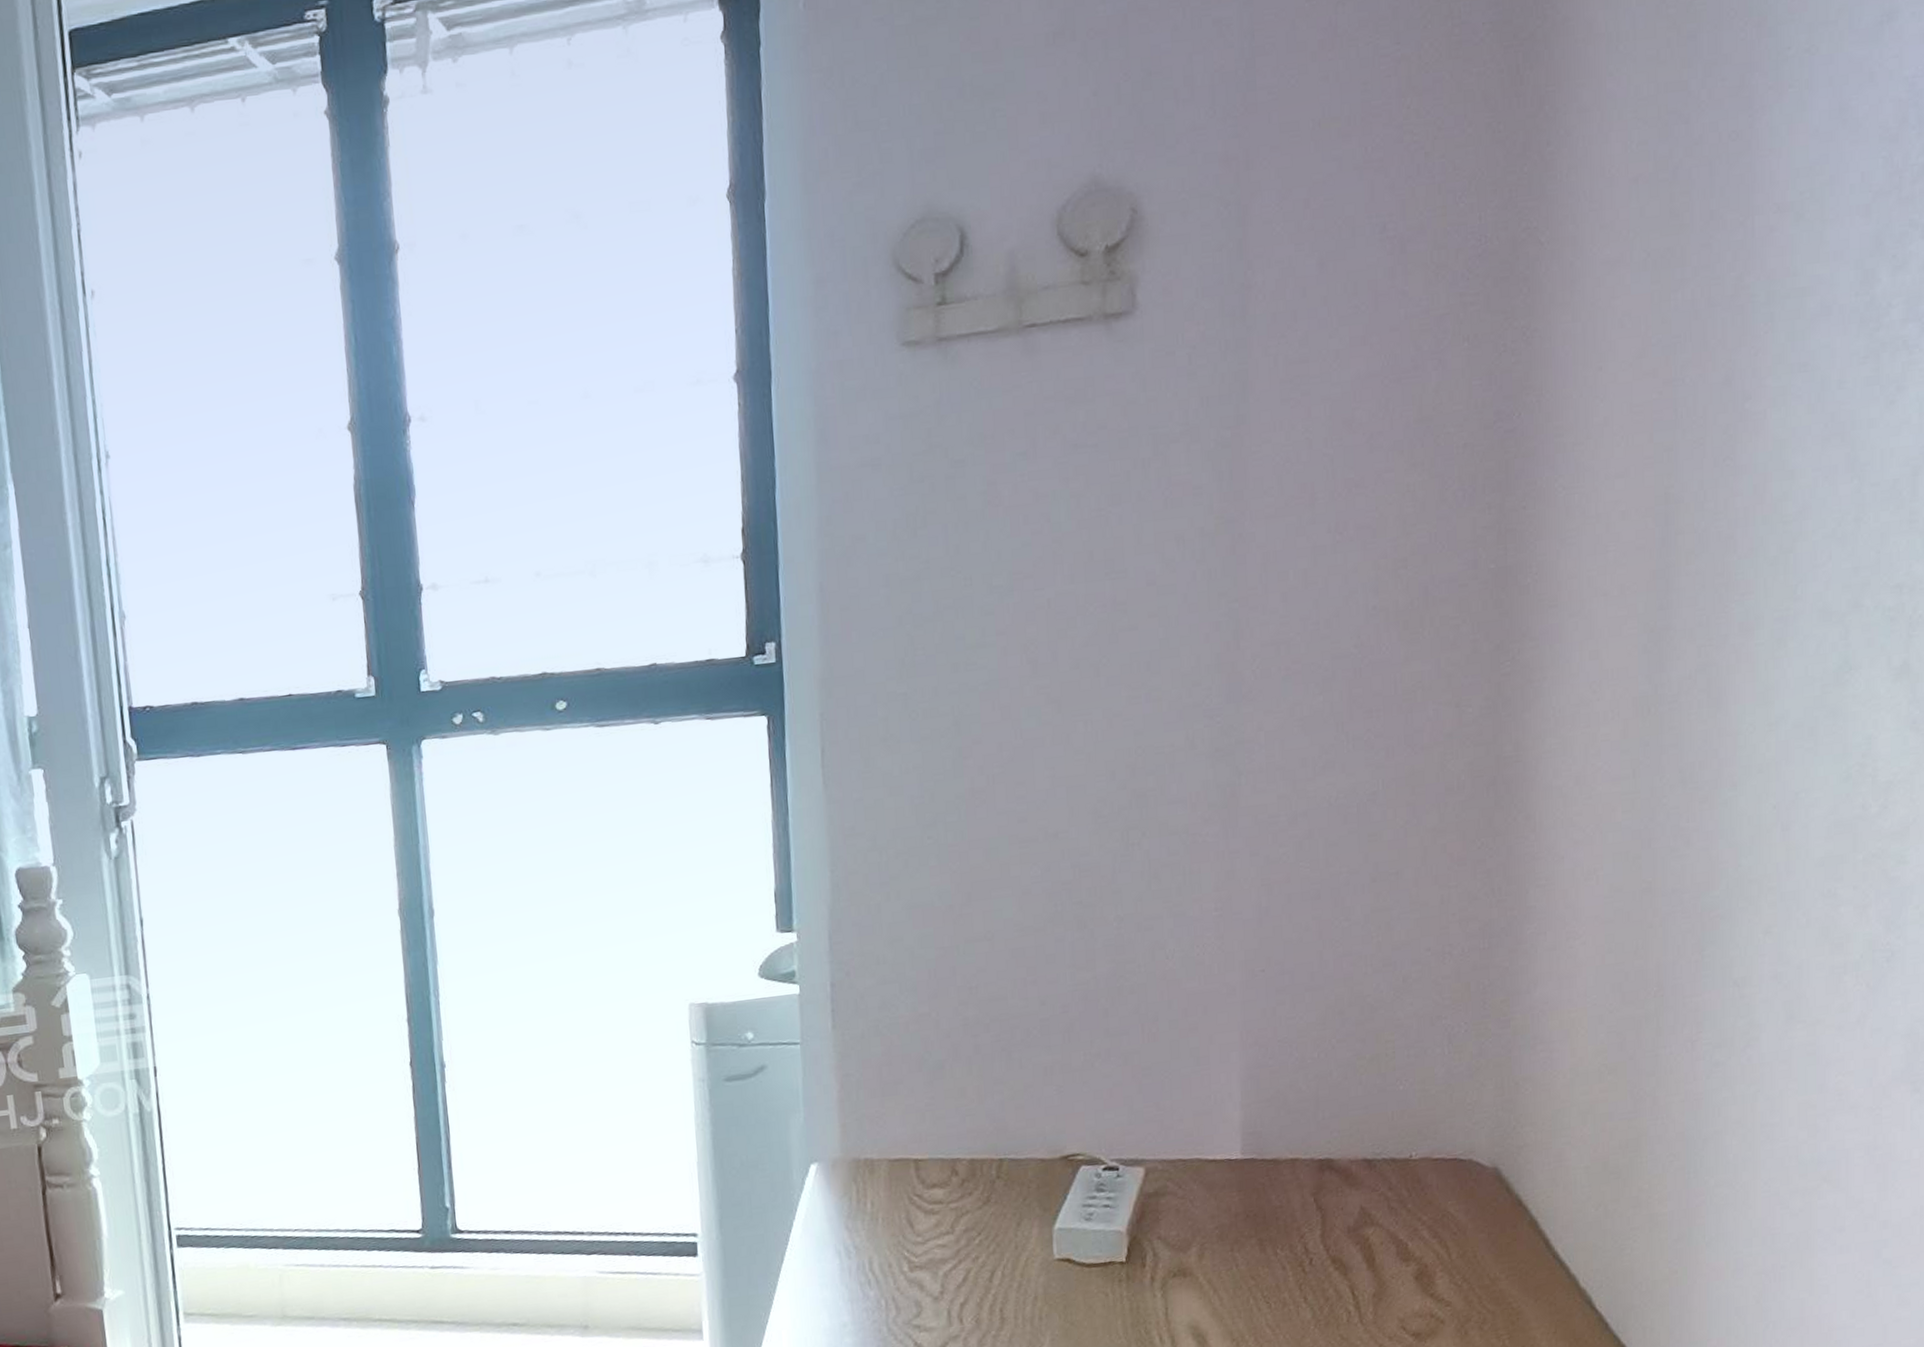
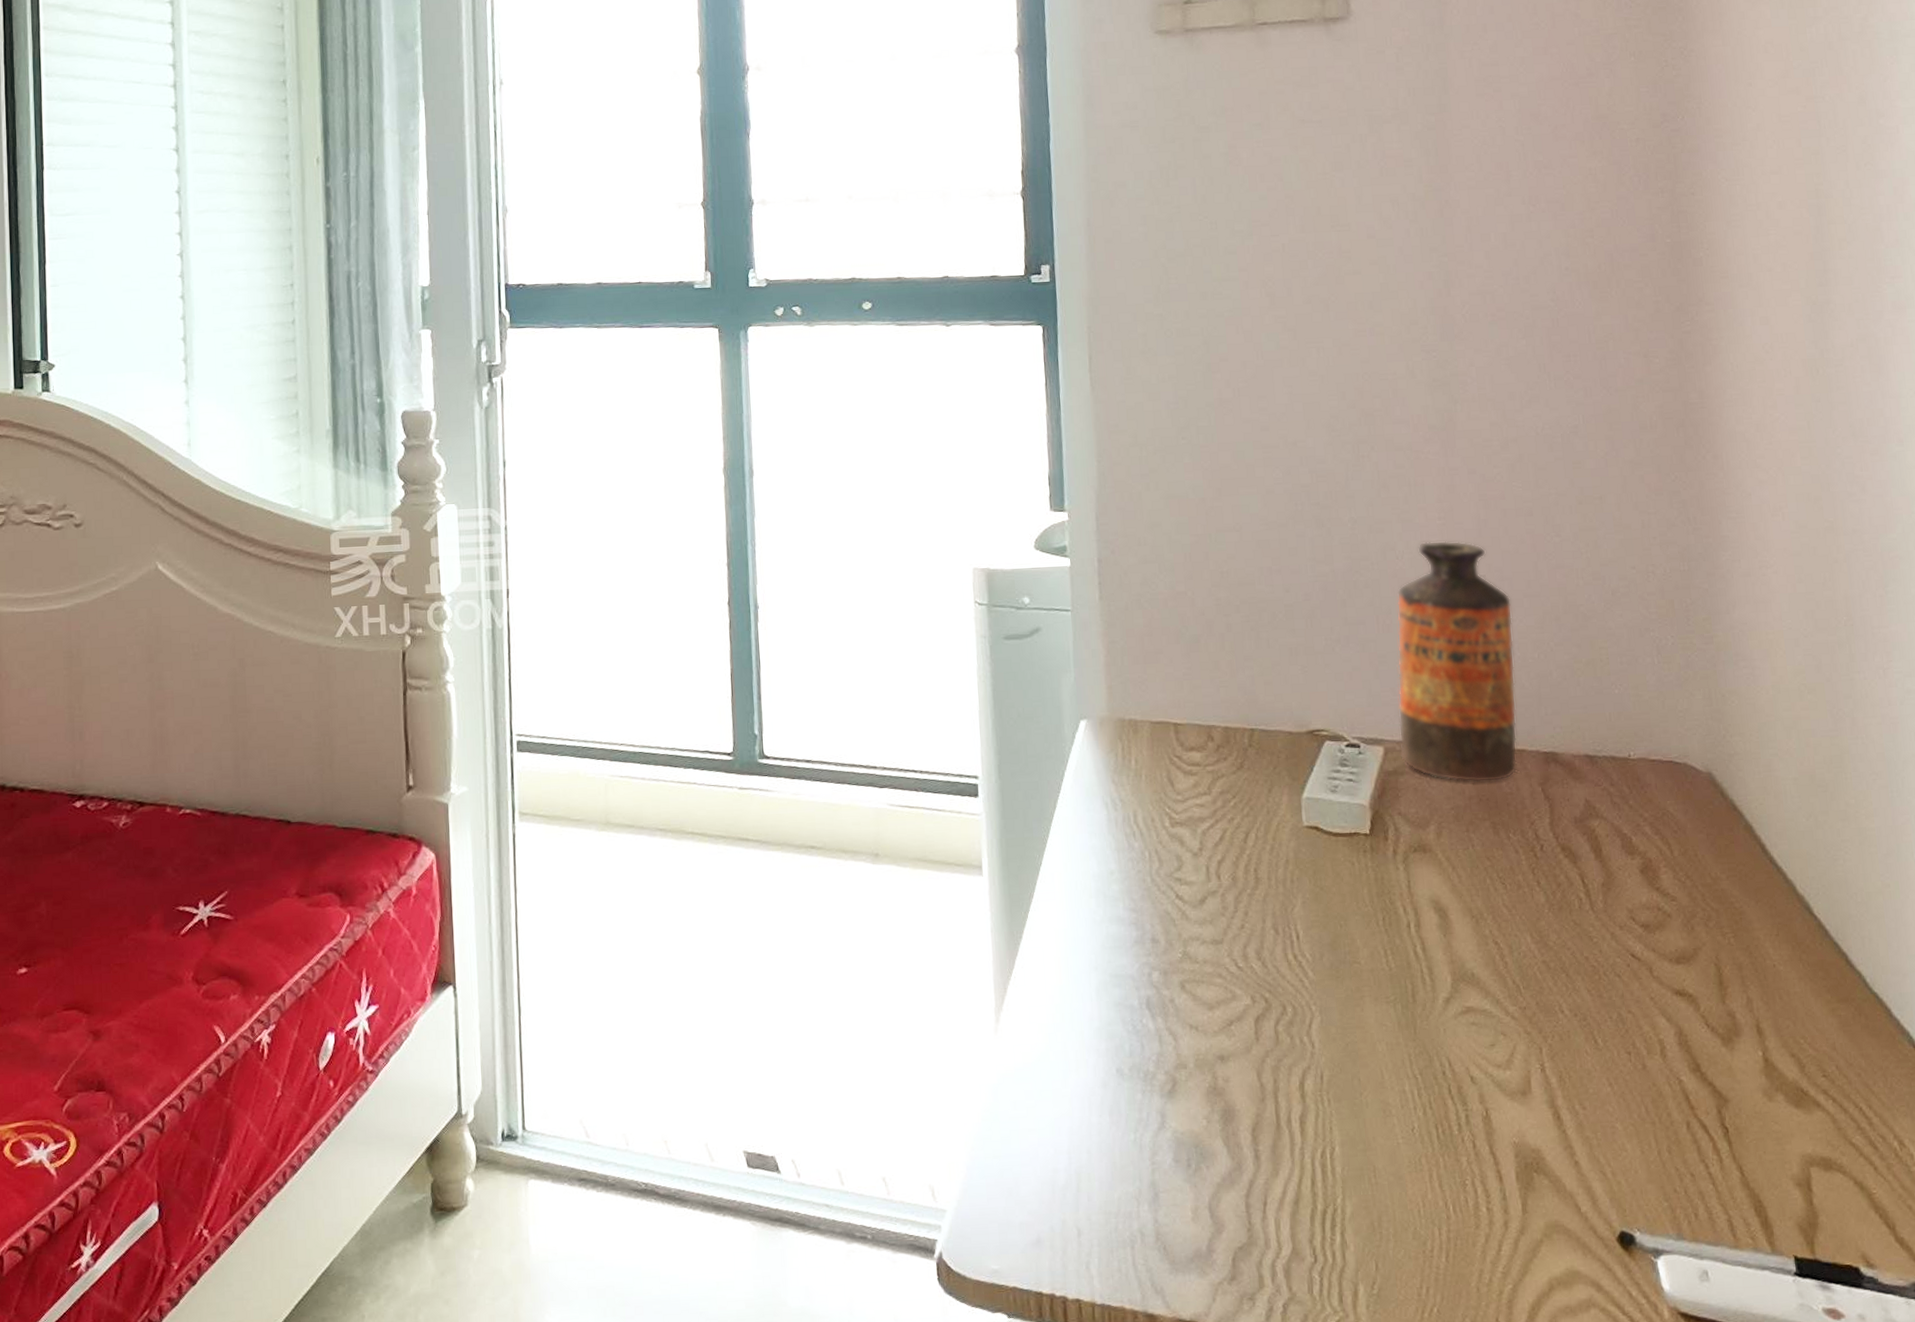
bottle: none [1161,933,1292,1199] -> present [1396,540,1517,783]

